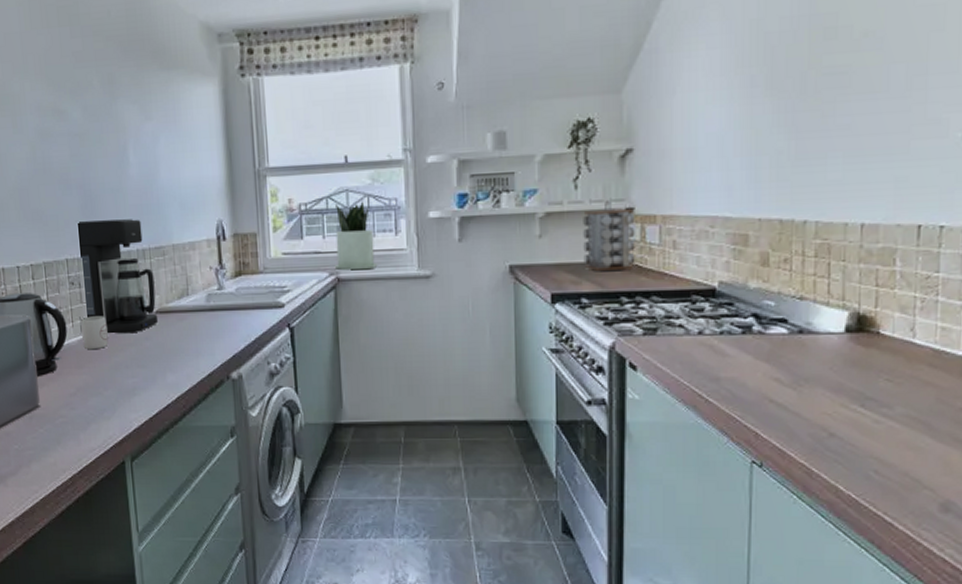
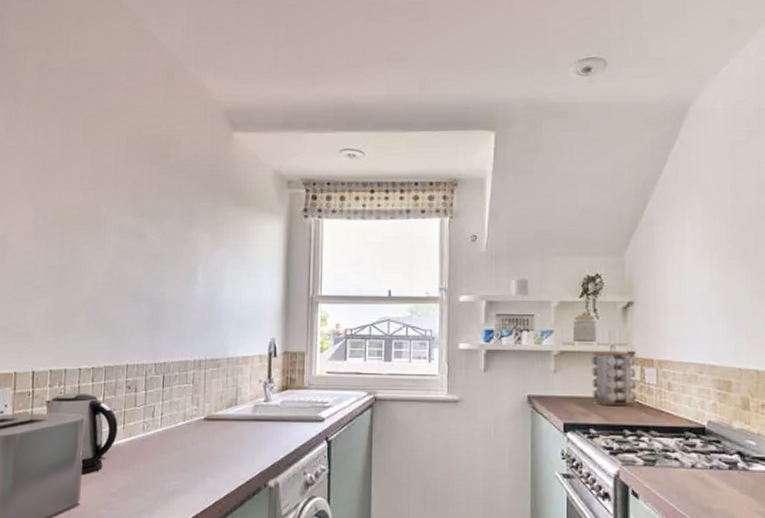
coffee maker: present [78,219,159,334] -> none [130,332,207,438]
mug: present [80,316,109,350] -> none [130,419,157,452]
planter: present [334,201,378,271] -> none [372,330,412,392]
jar: none [561,164,589,202] -> present [573,311,597,343]

